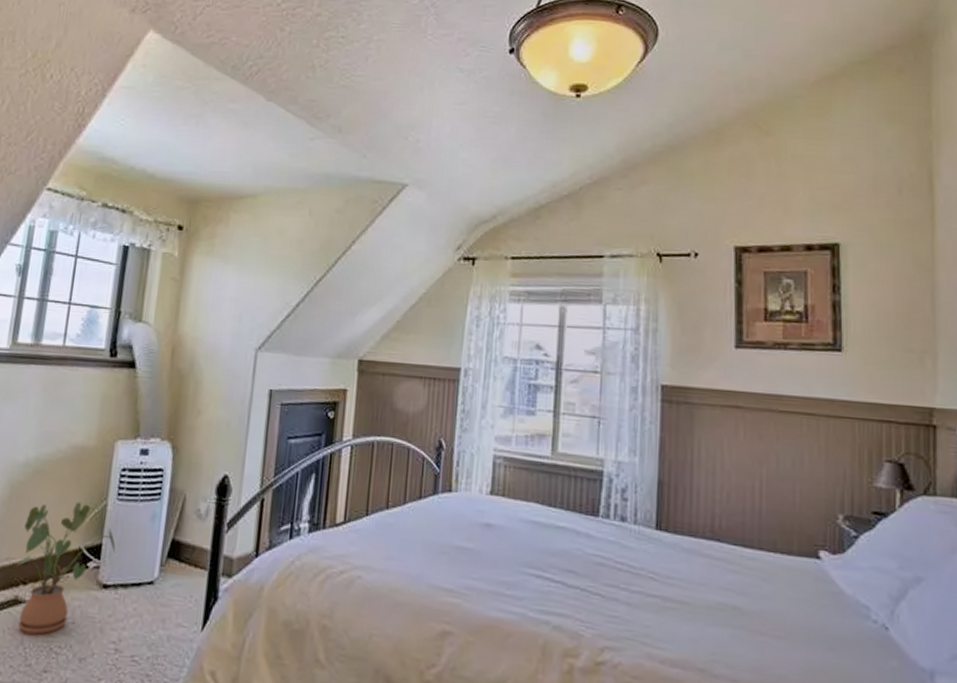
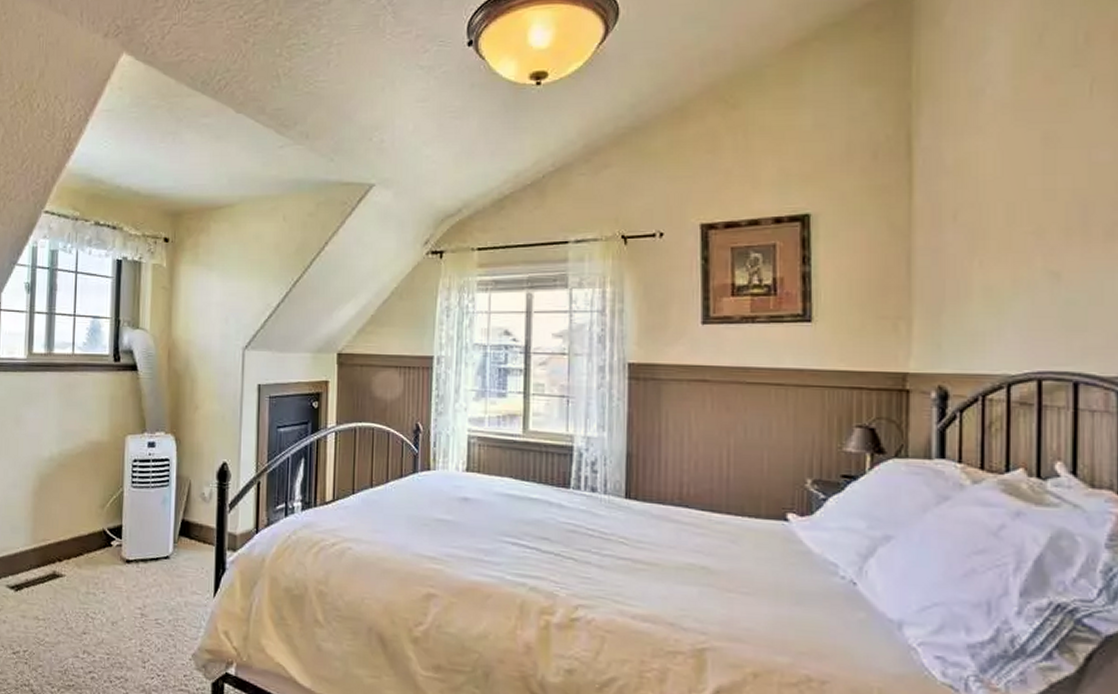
house plant: present [16,502,116,635] -> none [52,490,135,603]

